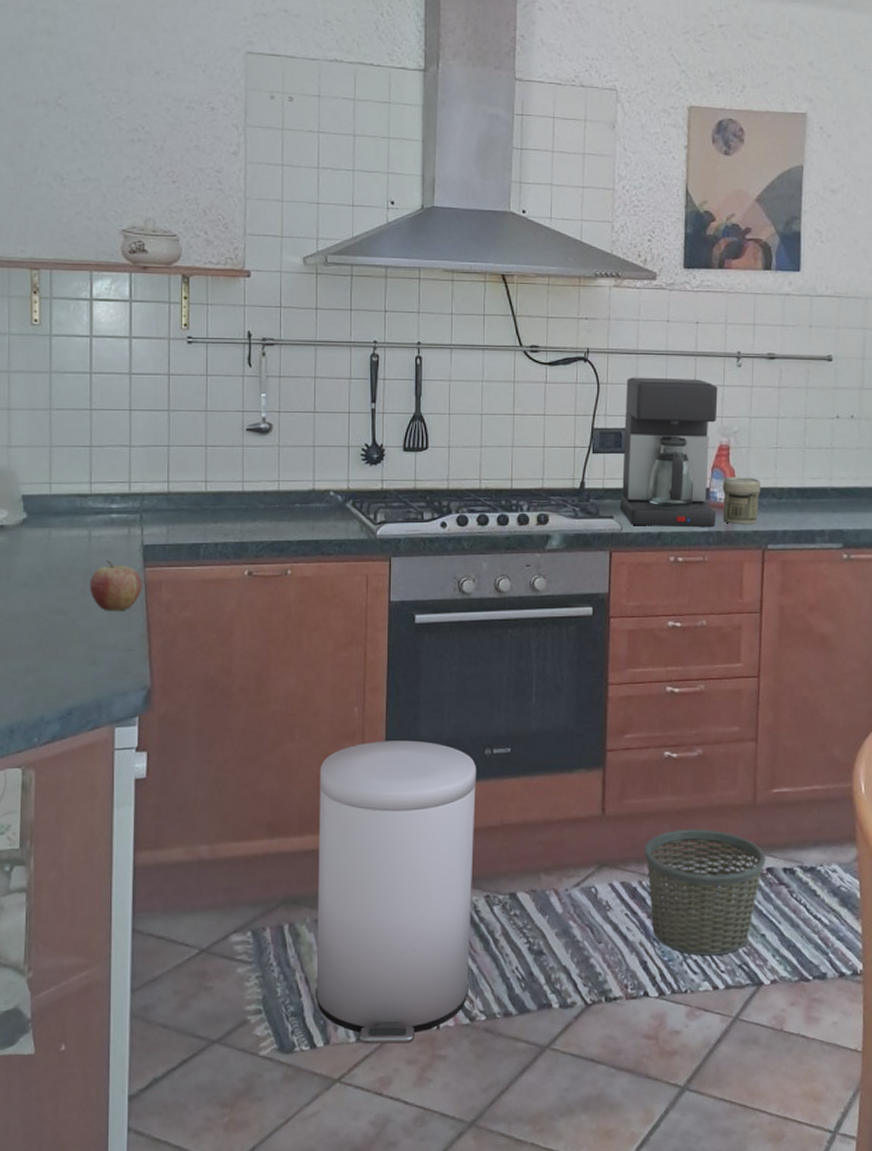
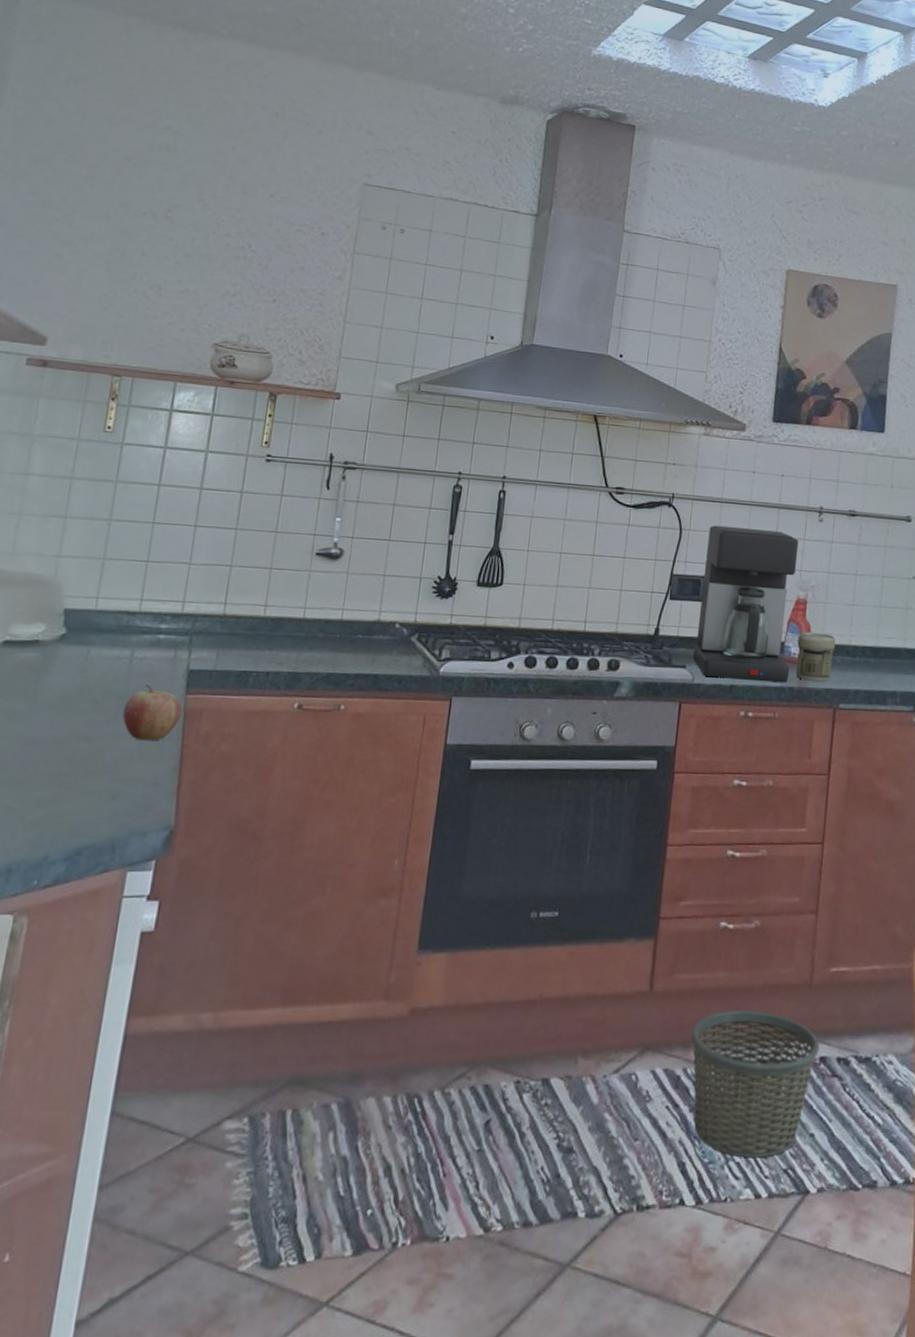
pedal bin: present [315,740,476,1045] -> none [311,898,520,1260]

